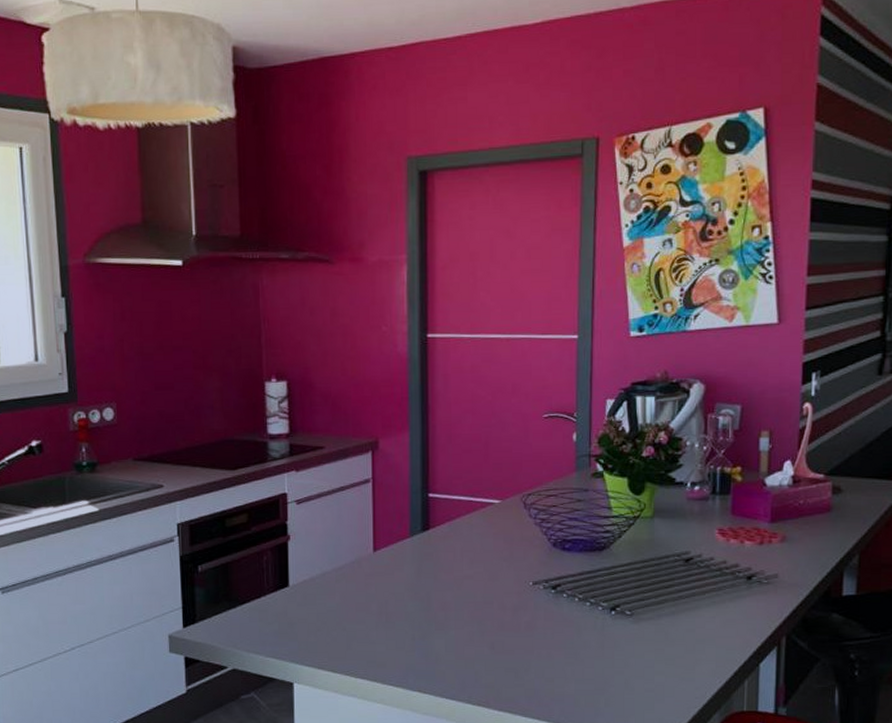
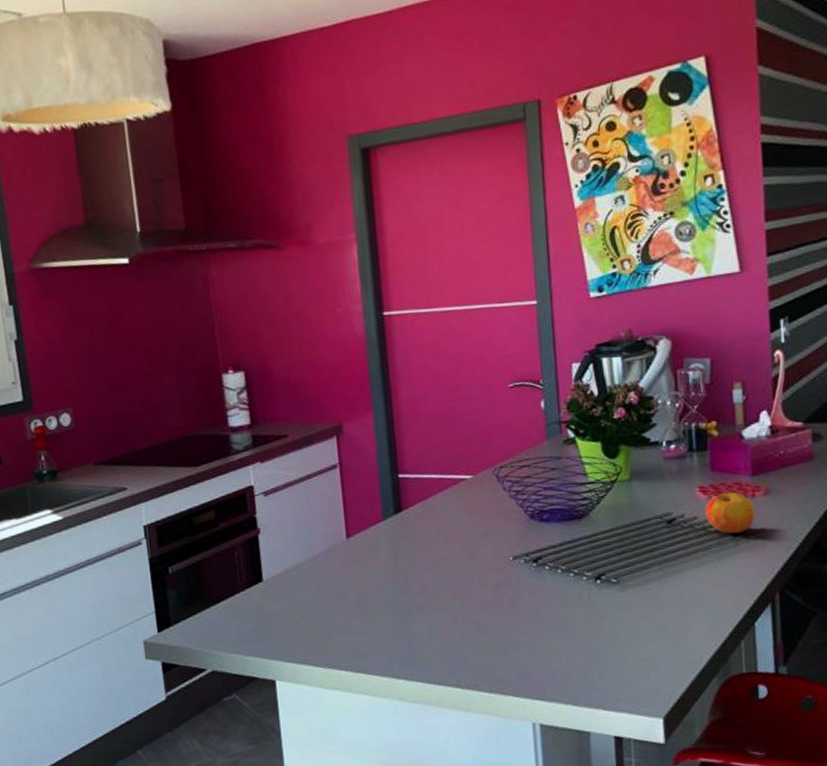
apple: none [722,536,770,576] -> present [705,492,755,534]

